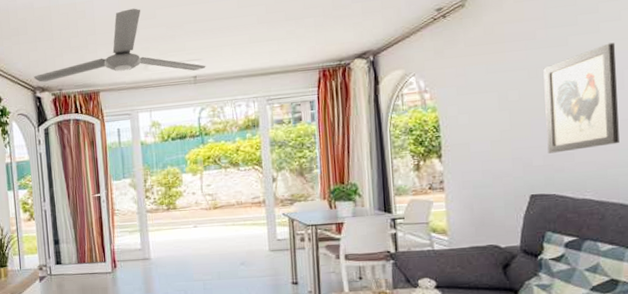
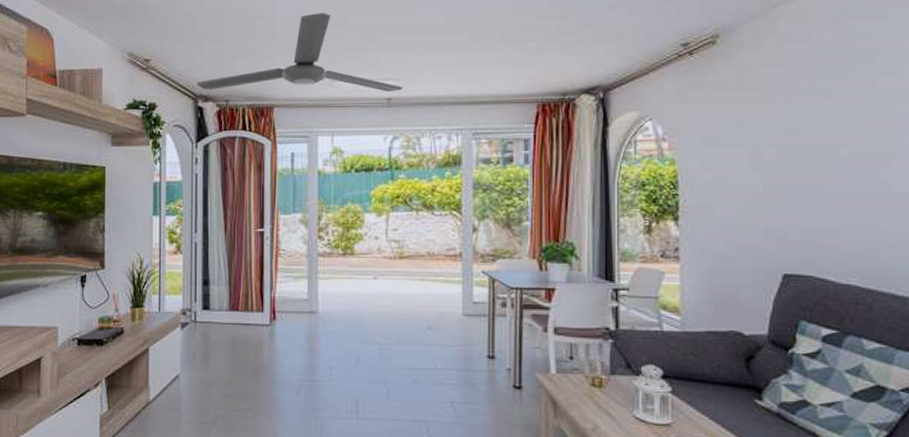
wall art: present [543,42,619,154] -> none [806,101,894,226]

